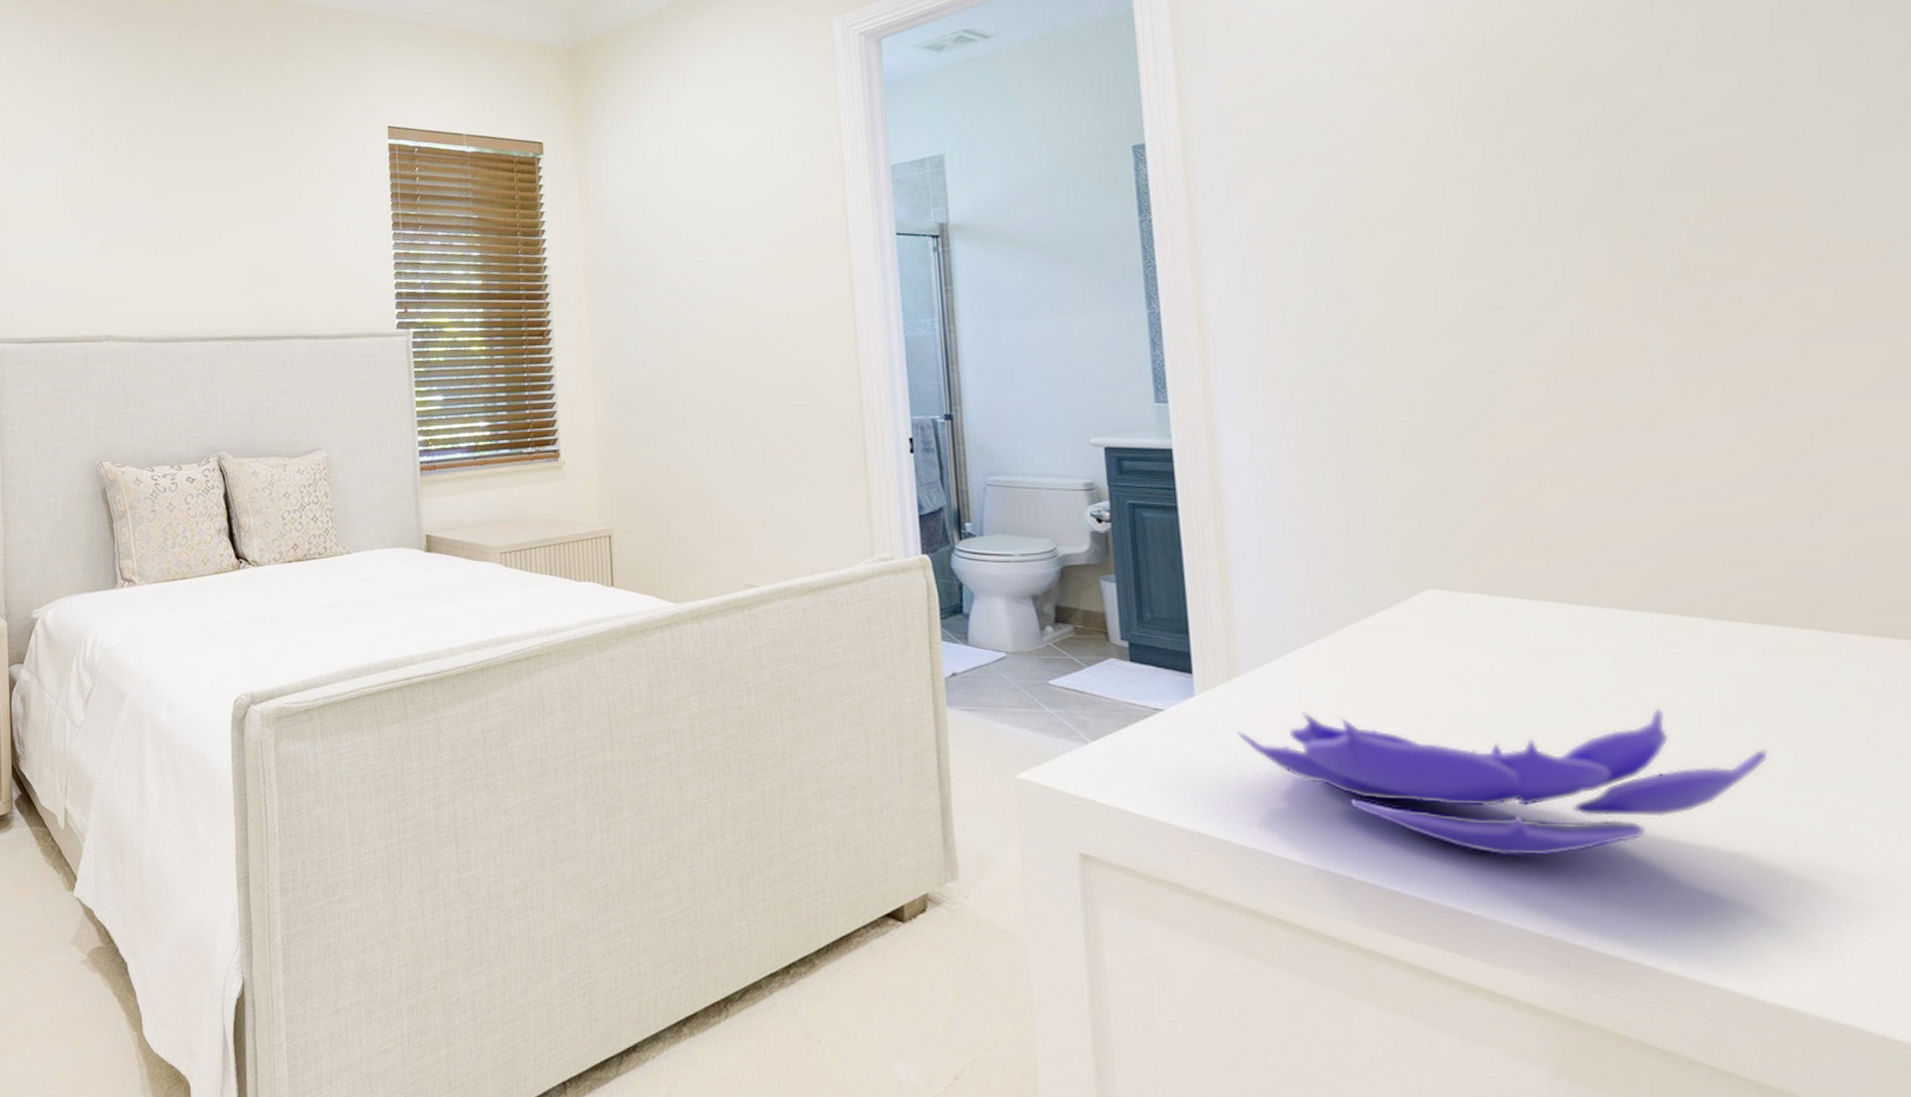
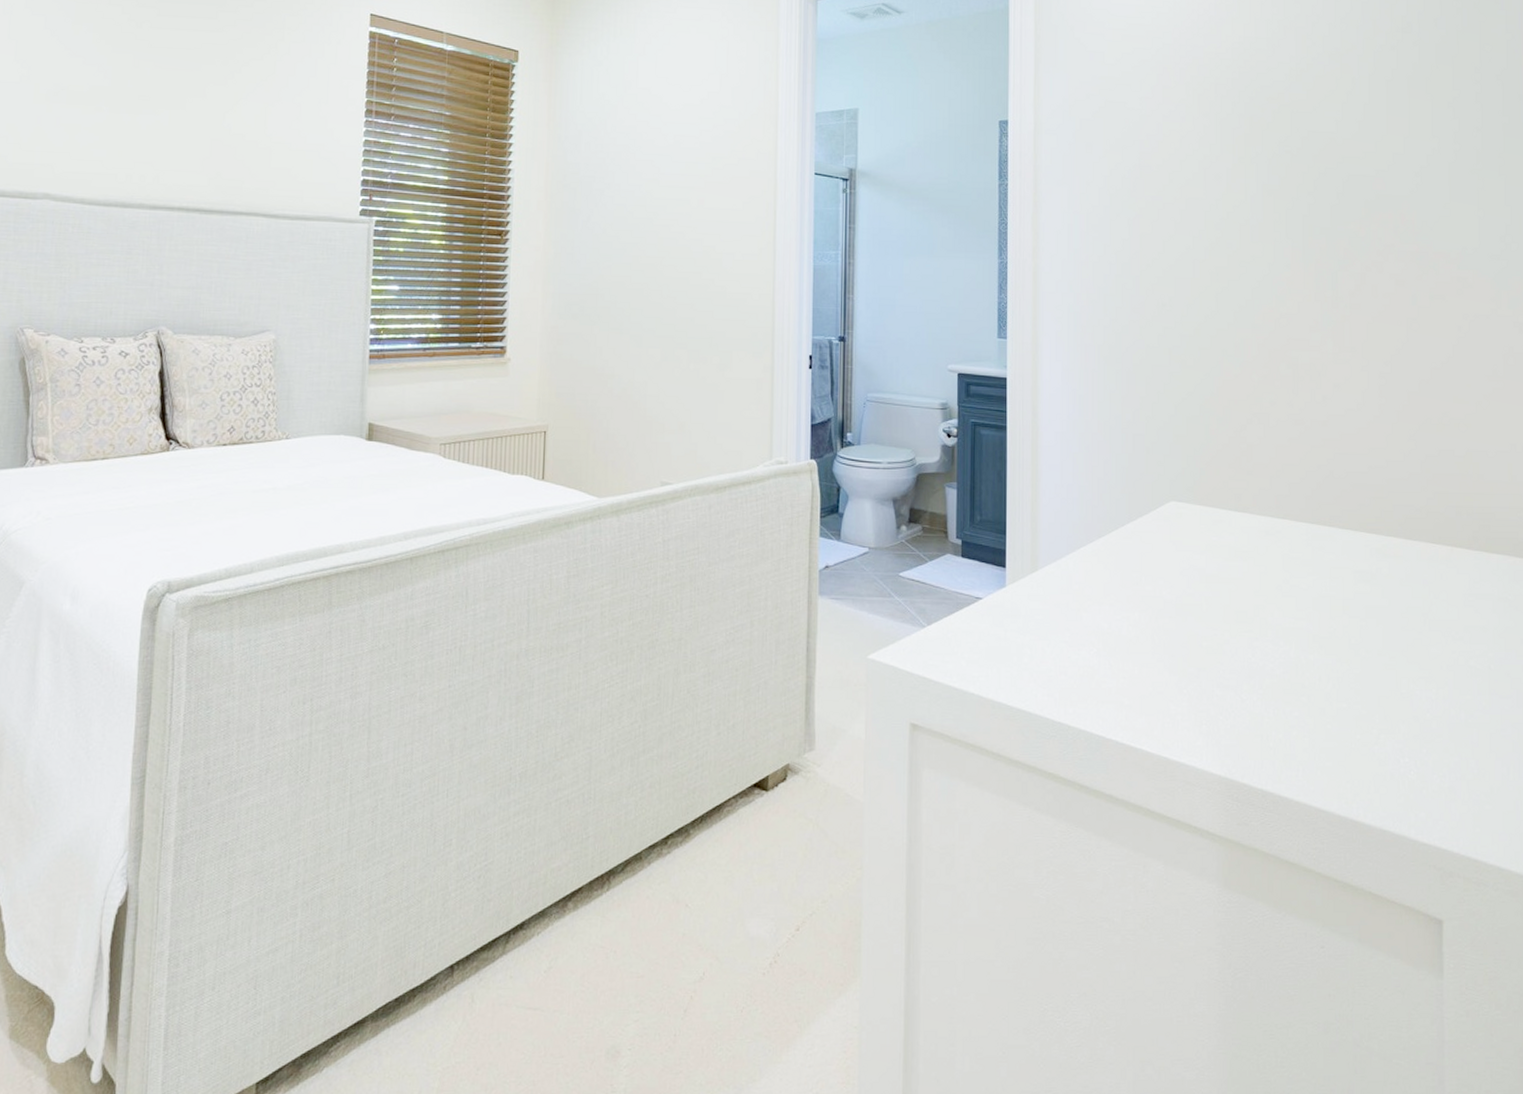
decorative bowl: present [1237,708,1768,857] -> none [1034,596,1368,715]

